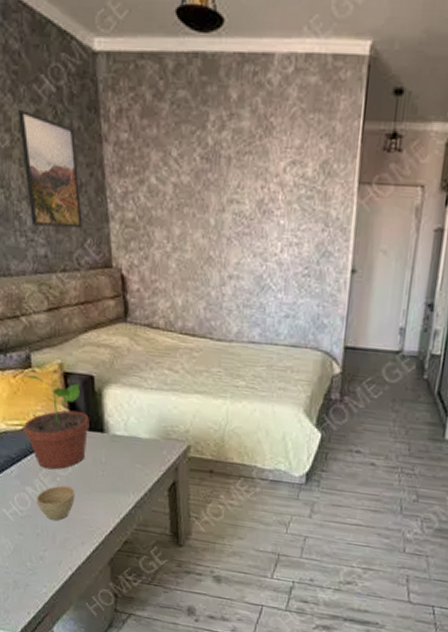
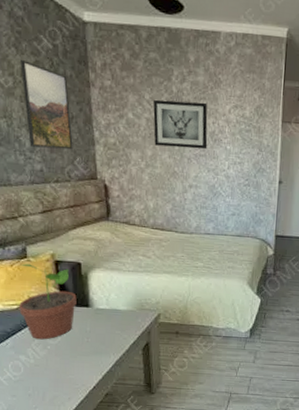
cup: present [36,485,75,521] -> none [28,352,63,382]
wall art: none [182,156,255,226] -> present [153,99,208,150]

